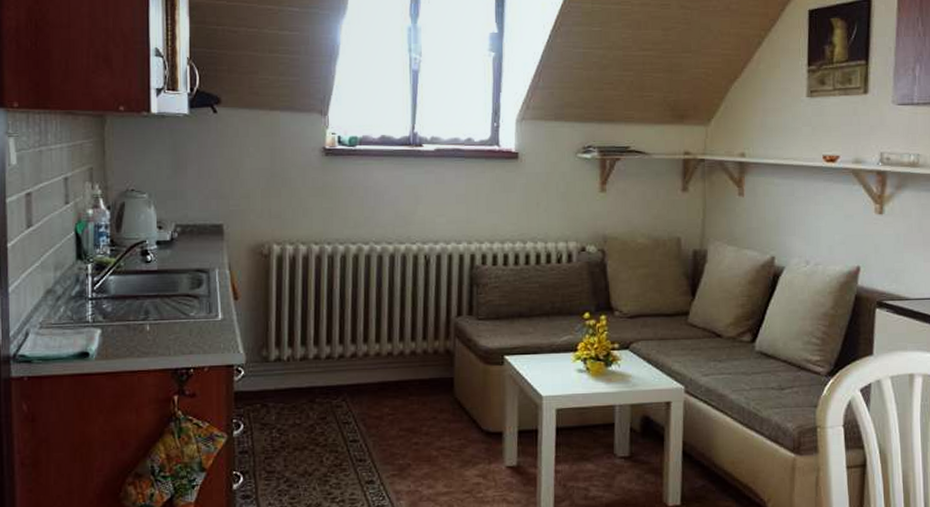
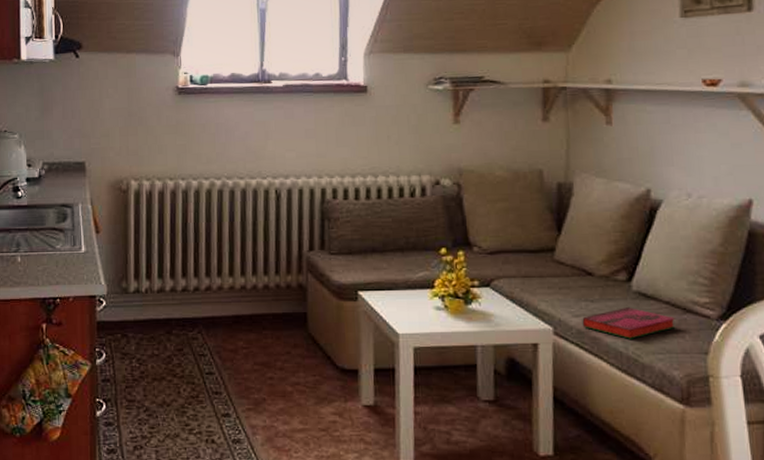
hardback book: none [710,366,791,395] -> present [582,307,676,339]

